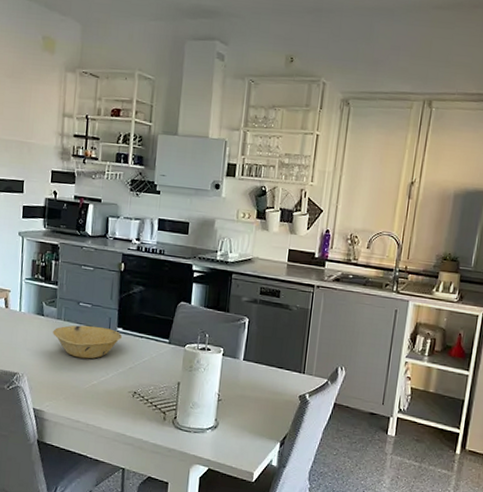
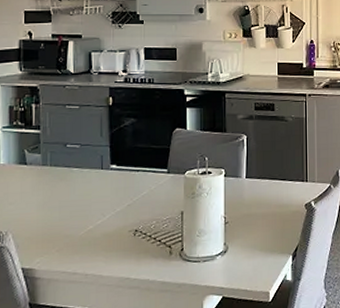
bowl: present [53,325,123,359] -> none [39,166,117,204]

